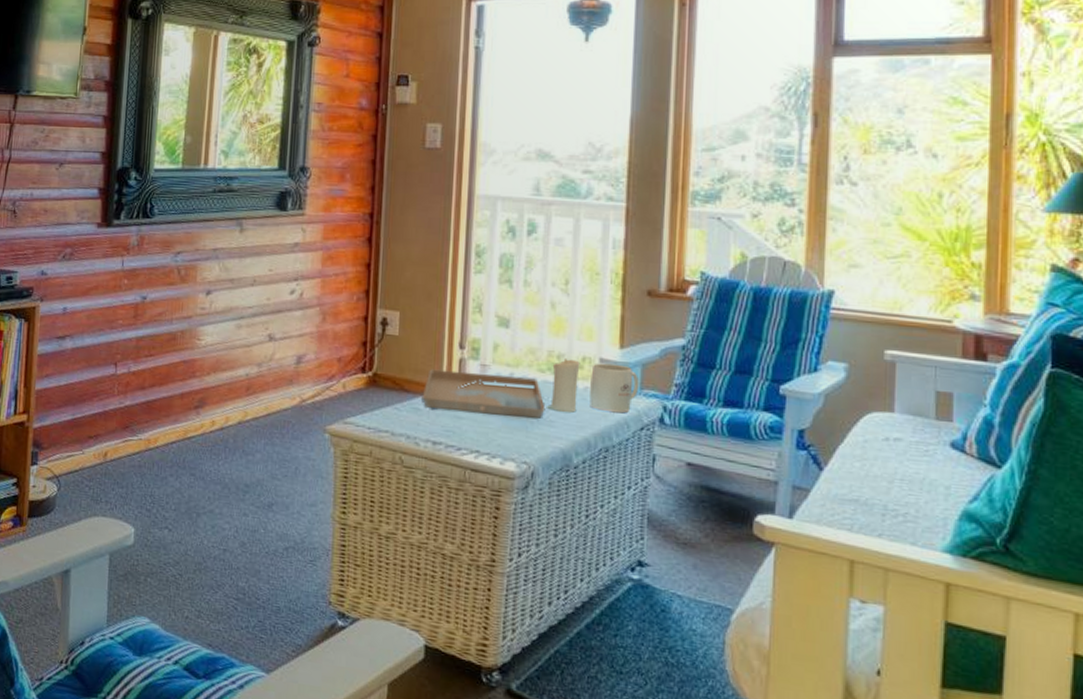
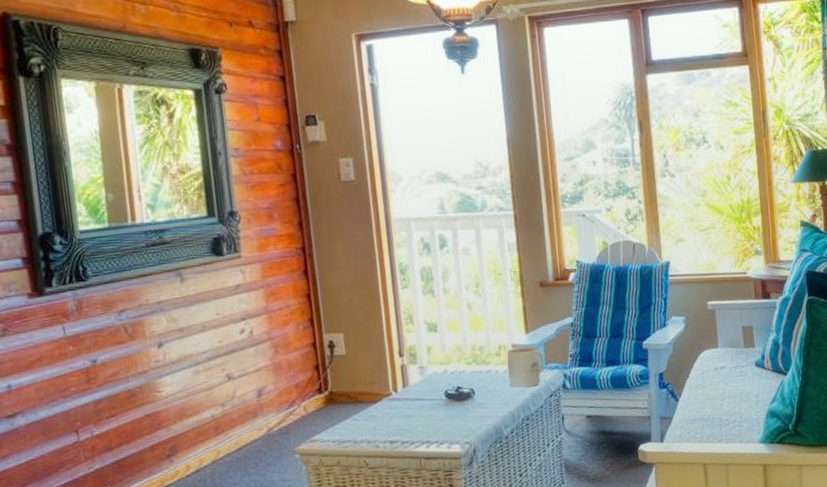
tray: present [421,369,546,420] -> none [374,371,477,414]
candle: present [547,357,580,414] -> none [476,349,501,396]

